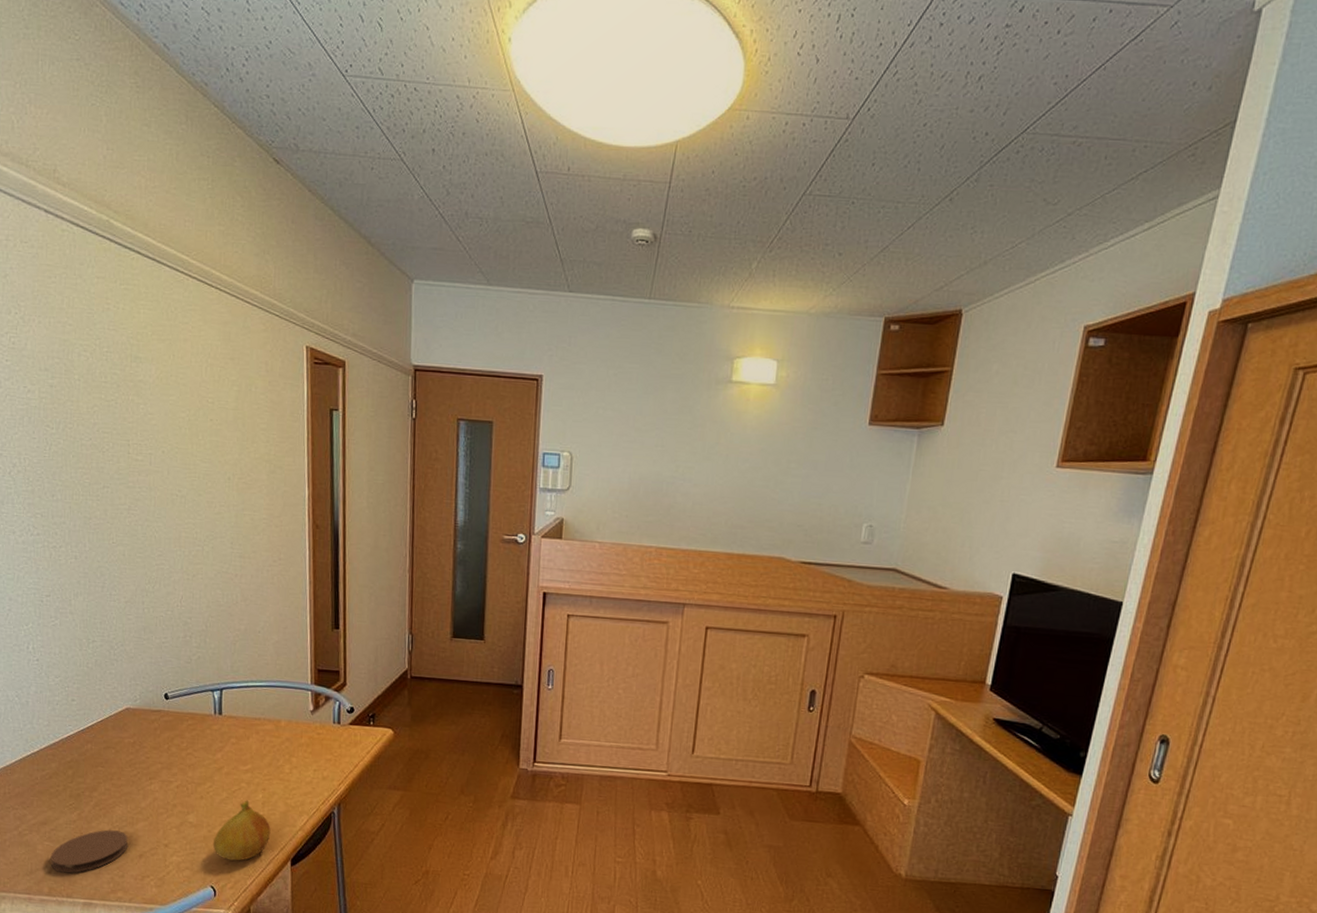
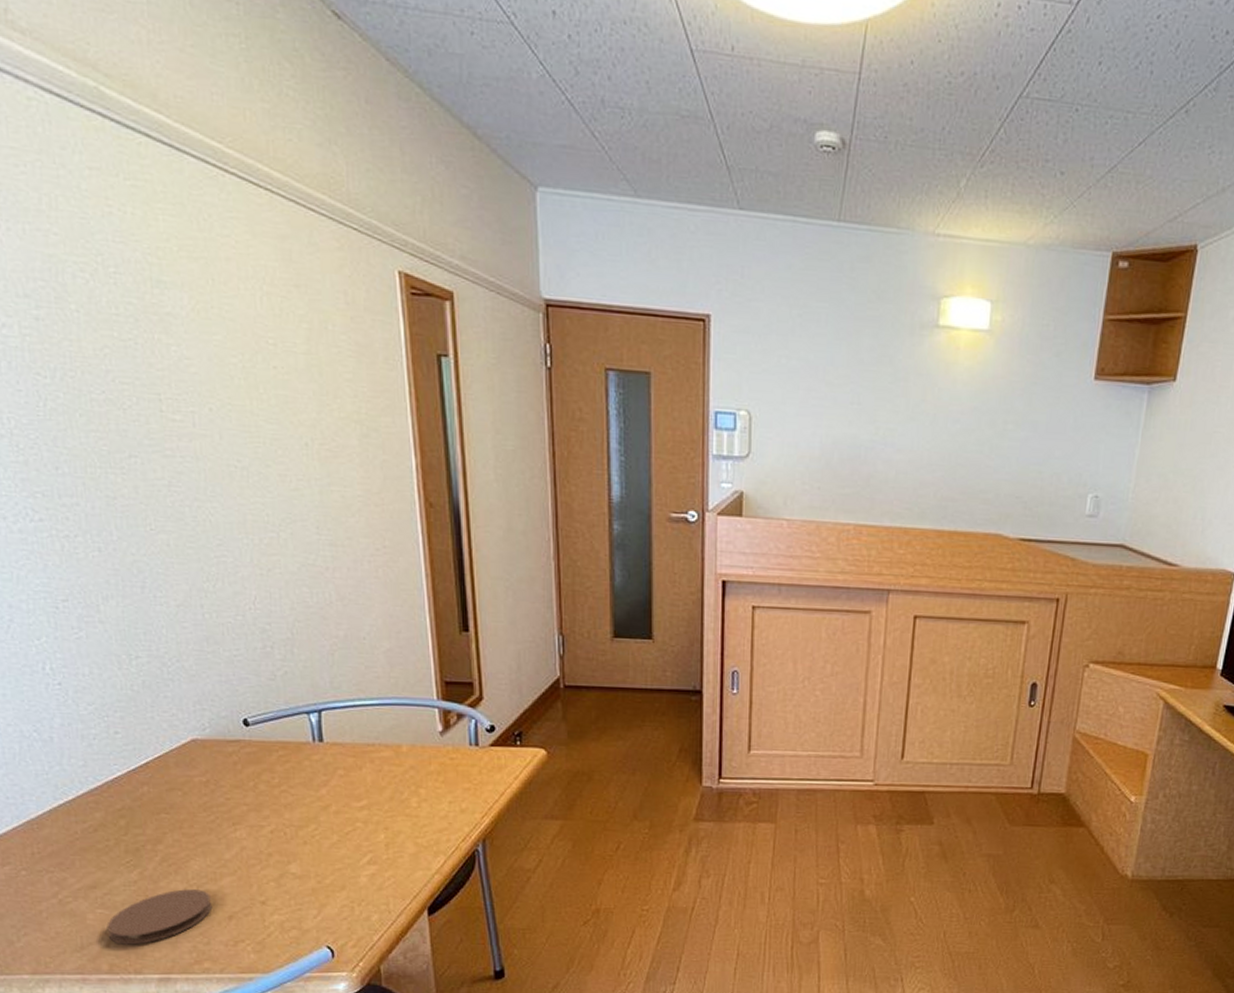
fruit: present [212,800,271,861] -> none [324,842,399,915]

